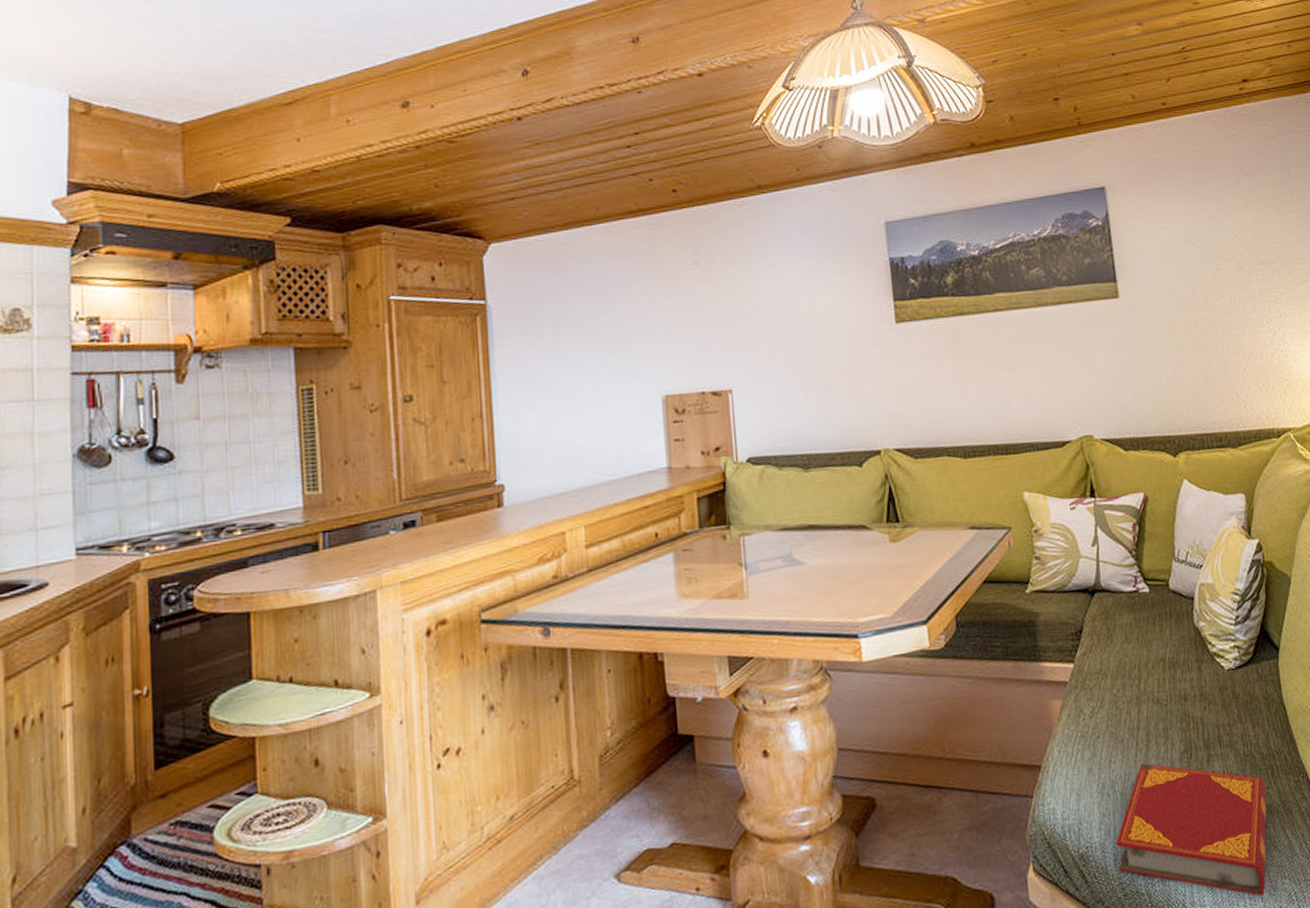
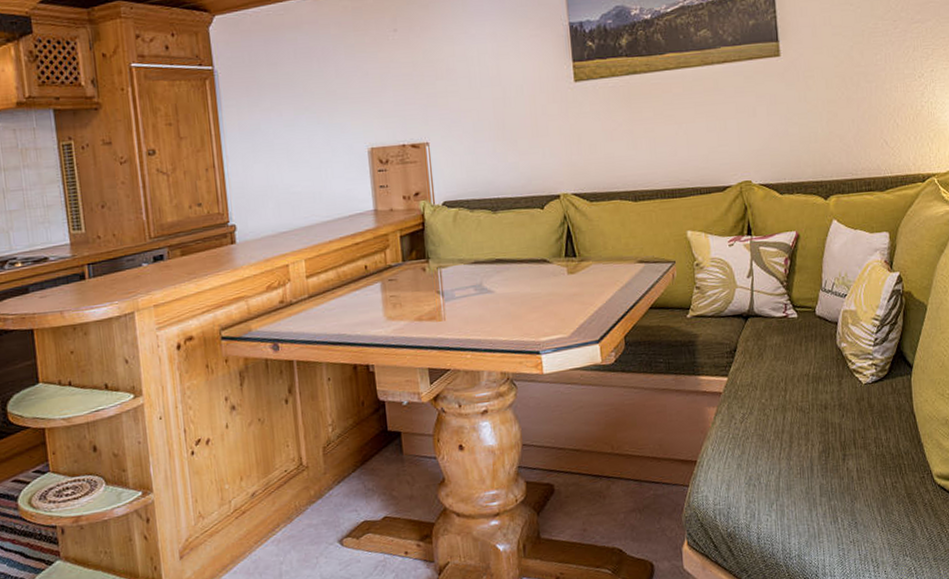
hardback book: present [1116,763,1267,896] -> none [760,460,895,570]

